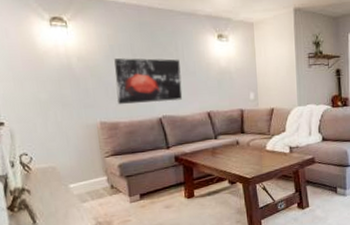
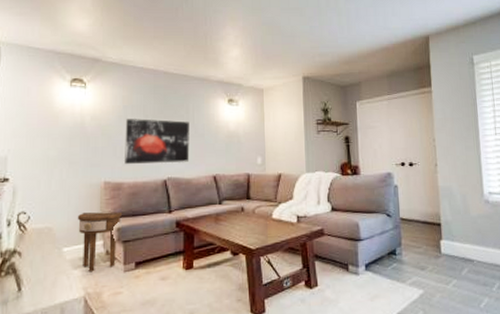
side table: none [78,150,123,205] -> present [77,212,123,273]

